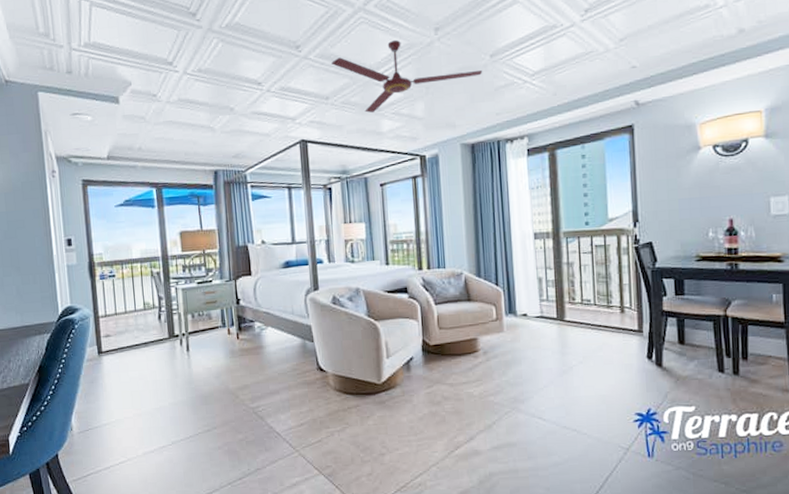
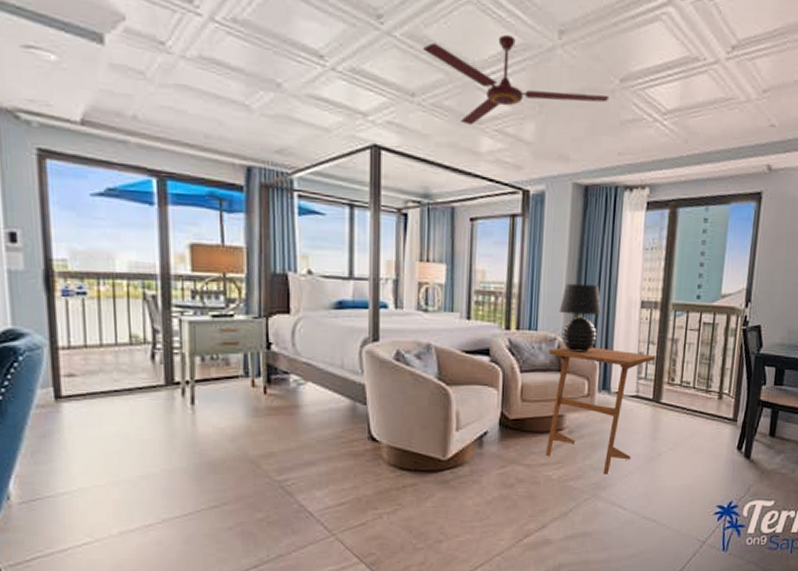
side table: none [458,277,554,389] -> present [545,347,655,474]
table lamp: none [462,224,501,283] -> present [558,283,603,352]

